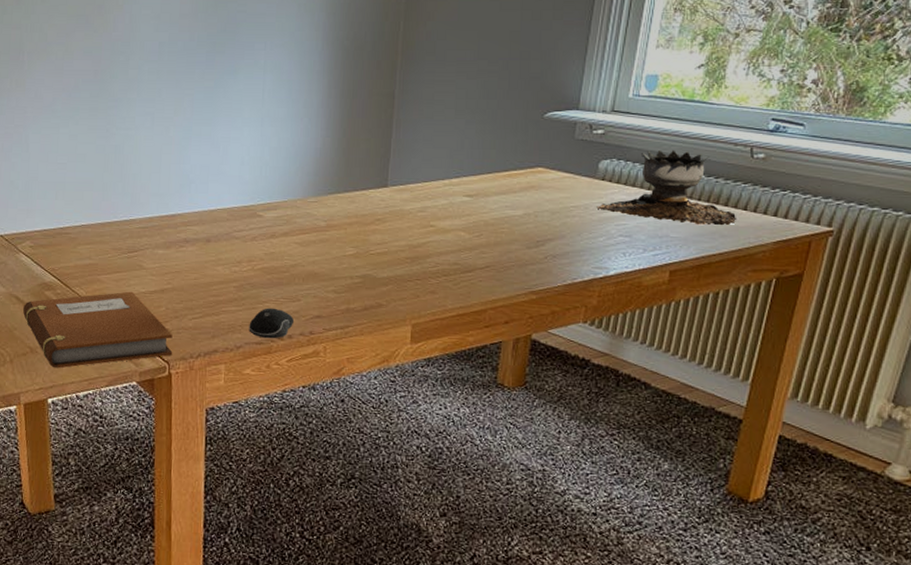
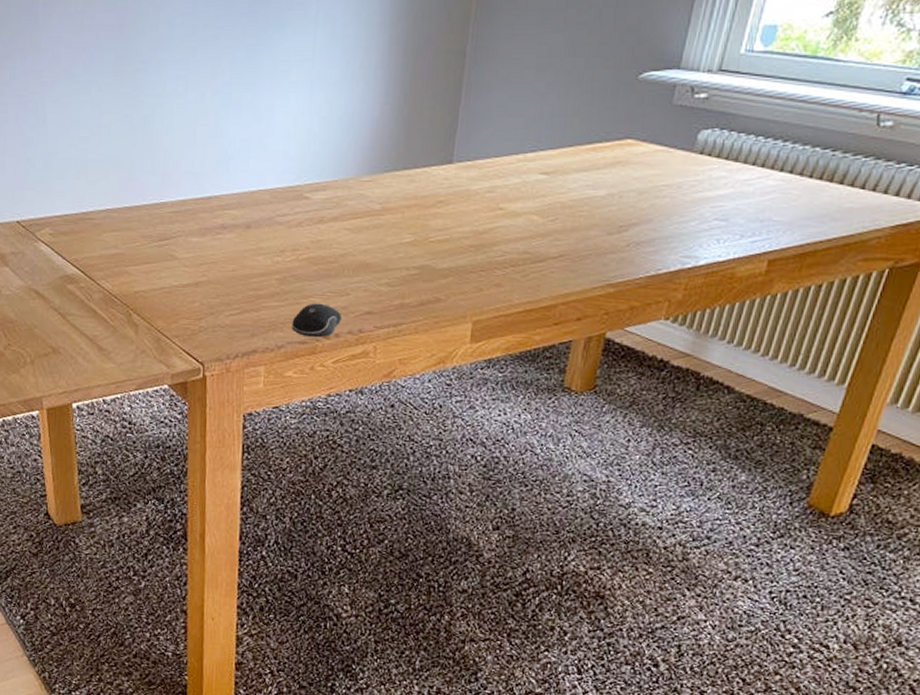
notebook: present [22,291,173,369] -> none [43,284,208,370]
brazier: present [596,149,737,226] -> none [691,117,853,208]

